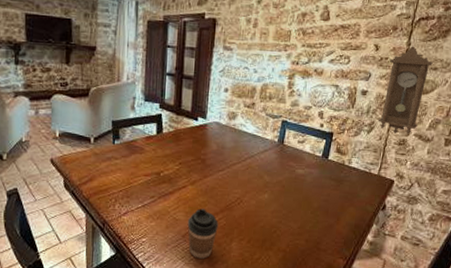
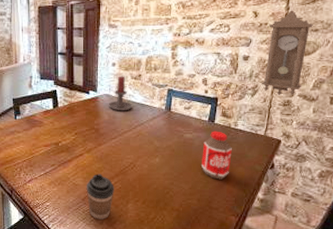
candle holder: none [217,103,244,142] -> present [108,76,133,111]
bottle: none [312,167,345,220] -> present [202,131,232,180]

